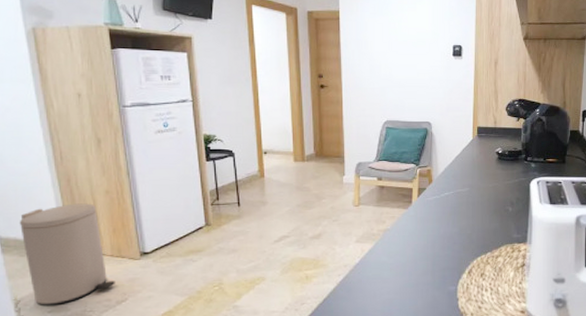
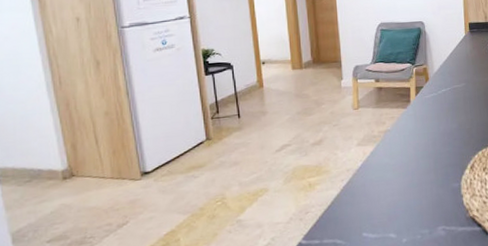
pedal bin: present [19,203,115,307] -> none [17,126,116,237]

